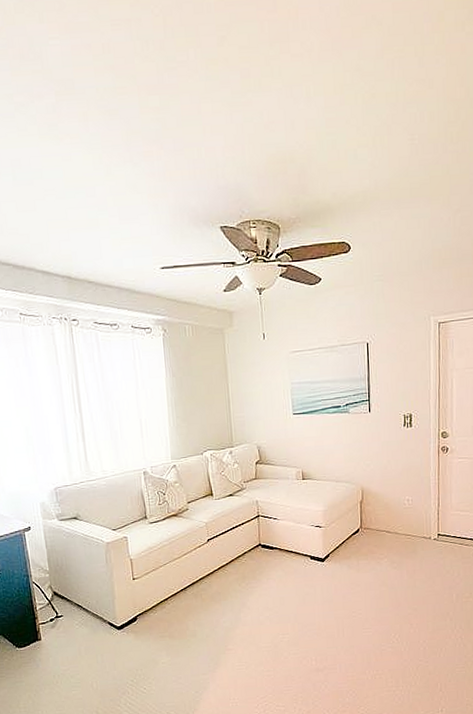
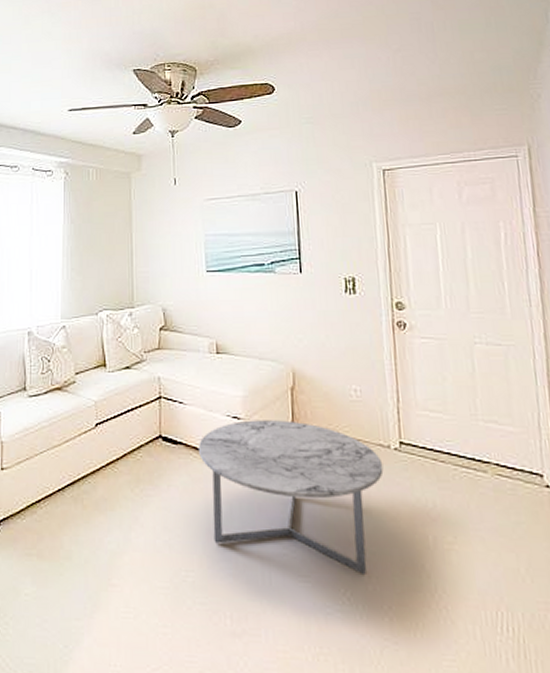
coffee table: none [290,525,425,623] -> present [199,420,384,574]

